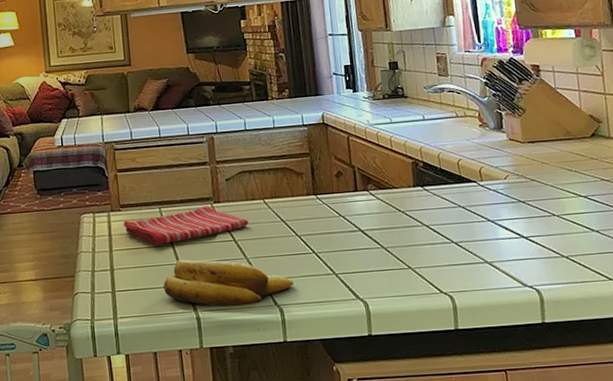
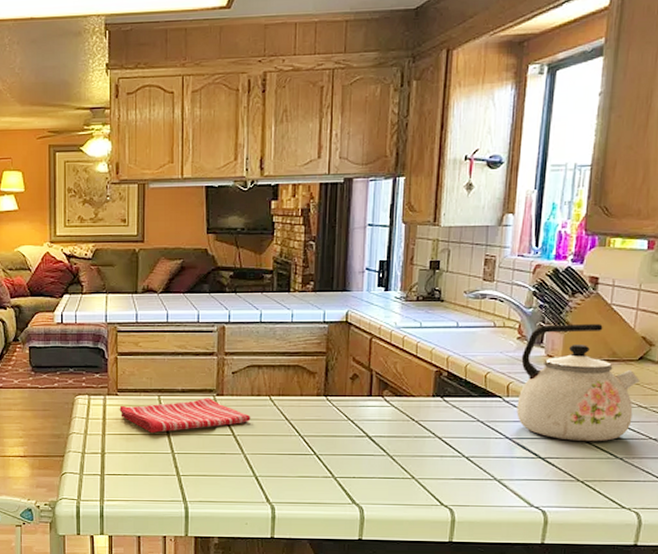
banana: present [163,259,293,308] -> none [153,449,289,500]
kettle: none [486,107,599,218] -> present [516,324,640,442]

